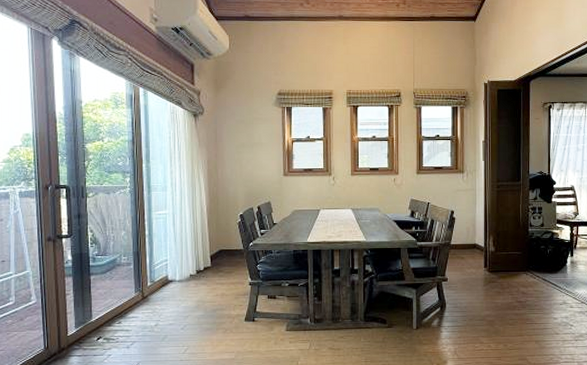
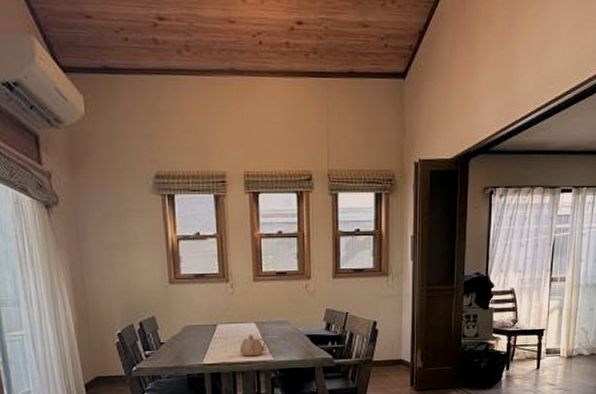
teapot: none [338,218,361,237] -> present [239,334,268,357]

